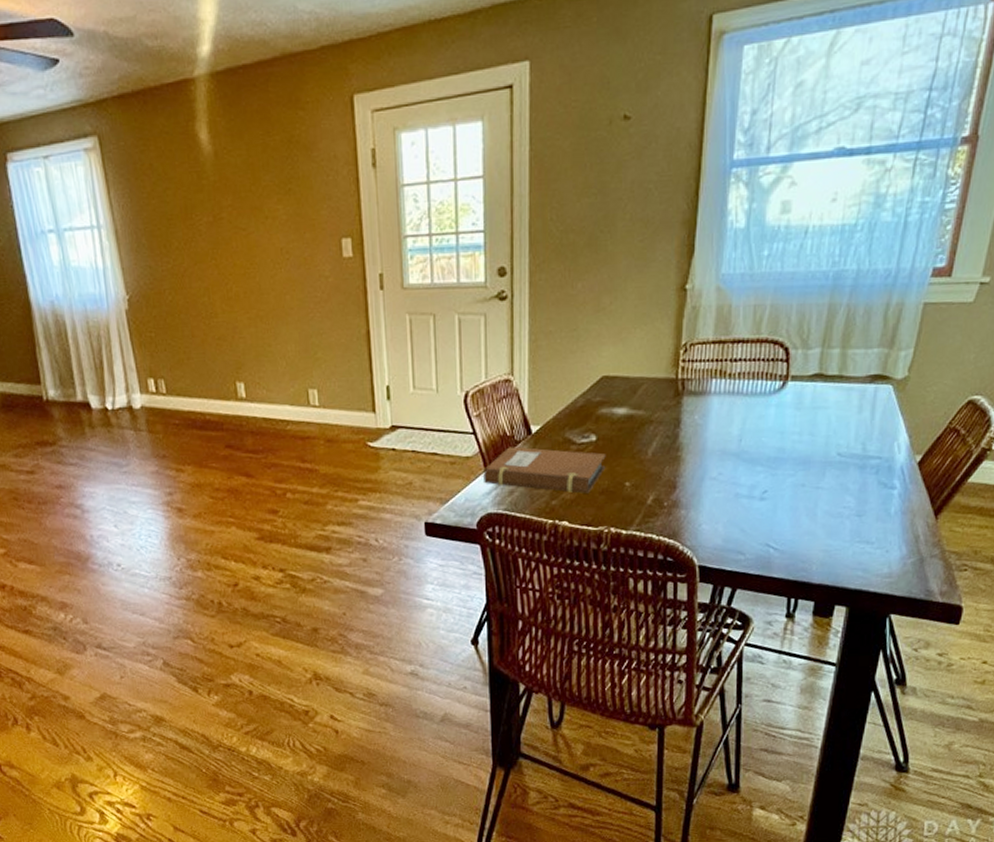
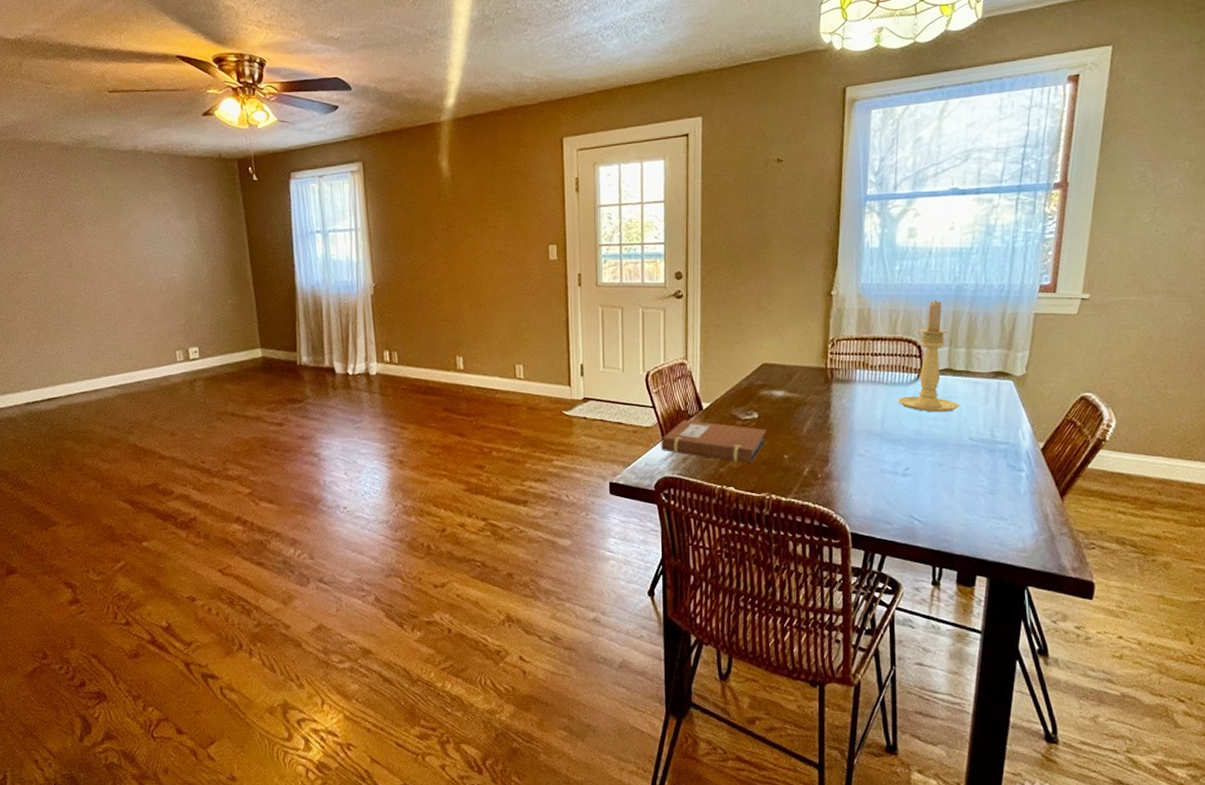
candle holder: none [757,291,829,426] -> present [897,300,959,413]

